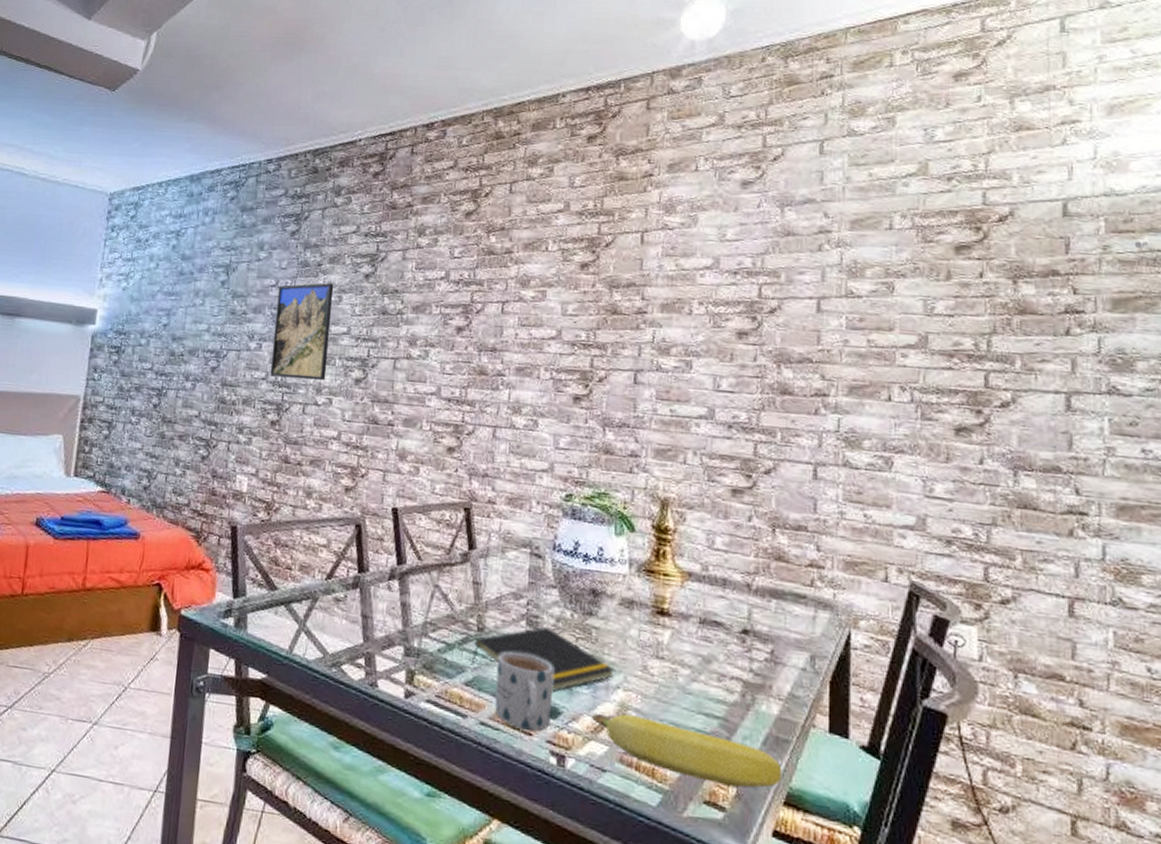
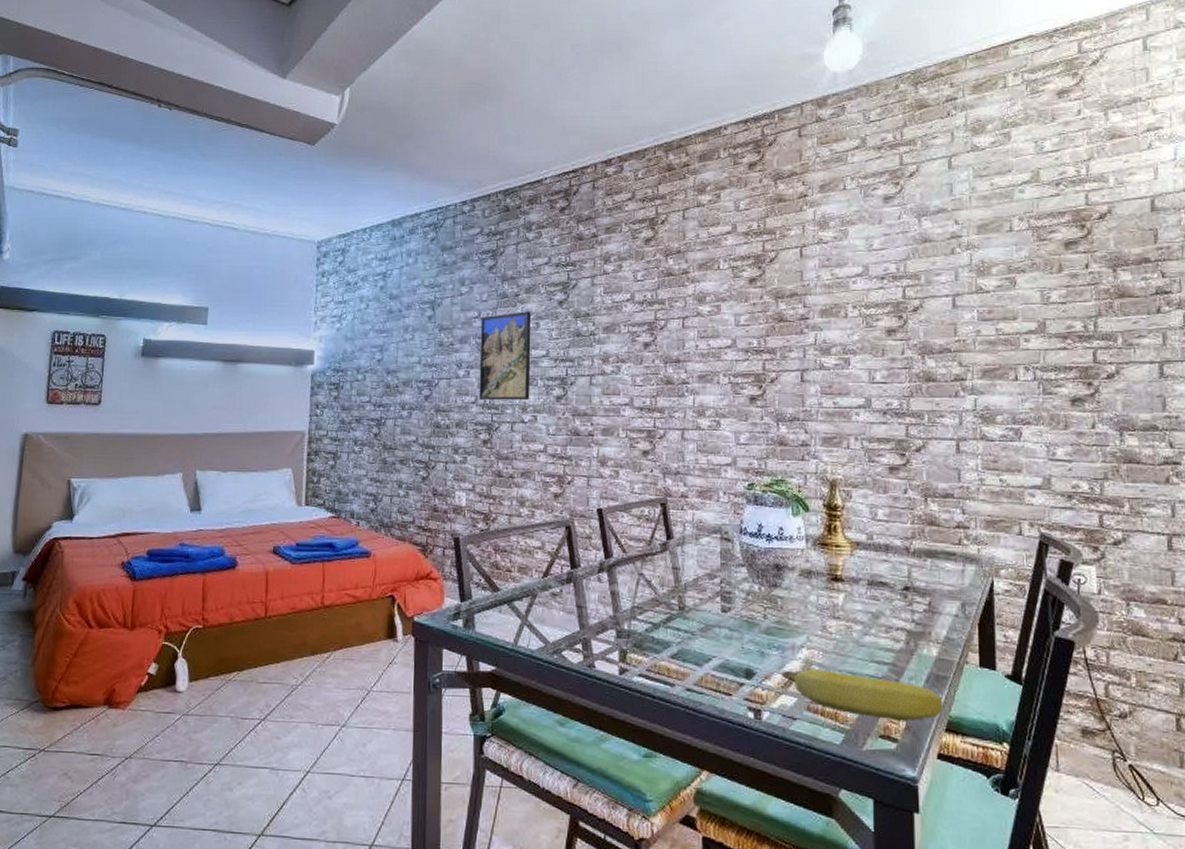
notepad: present [472,626,616,692] -> none [676,600,799,656]
mug: present [495,651,554,732] -> none [698,625,748,691]

